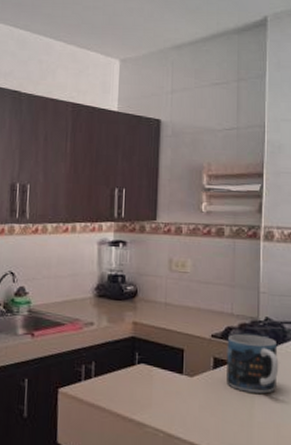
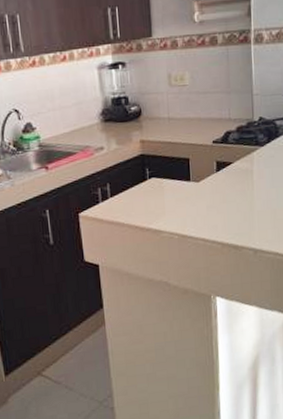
mug: present [227,334,279,394] -> none [227,135,273,187]

